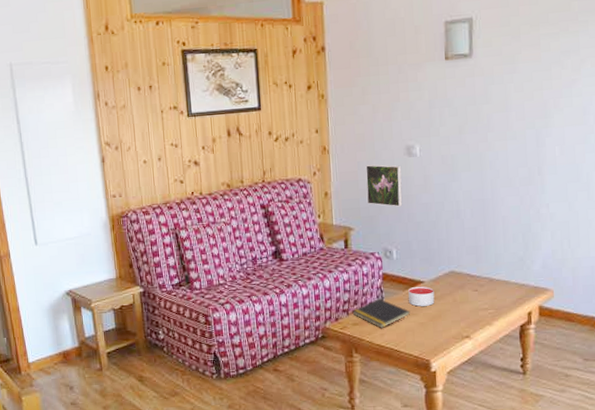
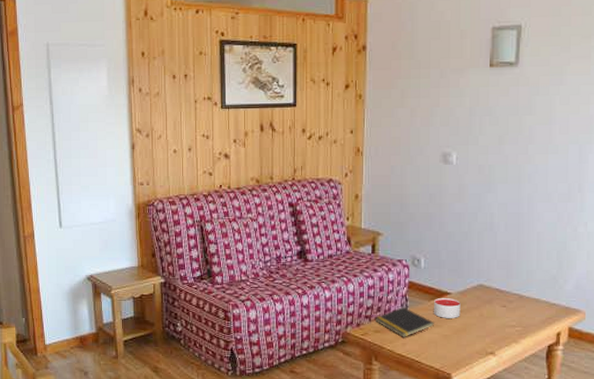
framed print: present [365,164,403,207] -> none [398,169,437,215]

